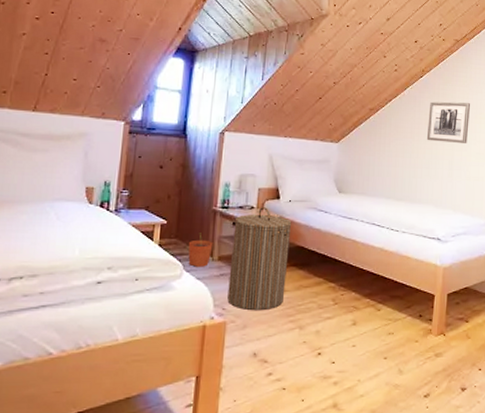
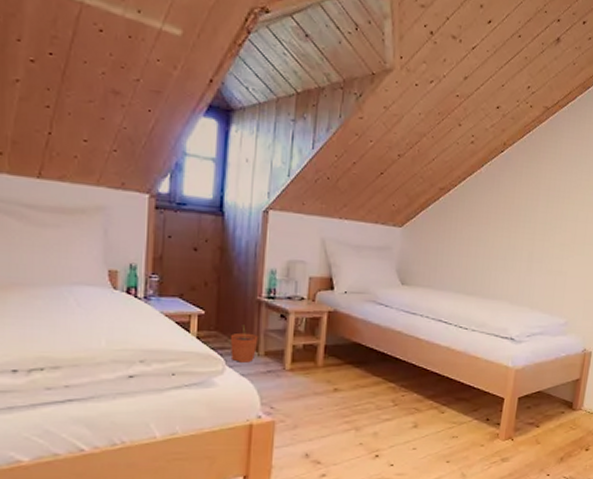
laundry hamper: present [227,207,292,311] -> none [276,298,348,411]
wall art: present [426,101,471,143] -> none [504,181,558,232]

